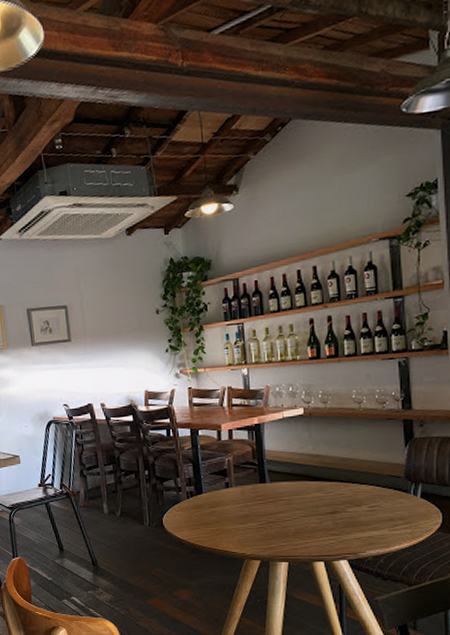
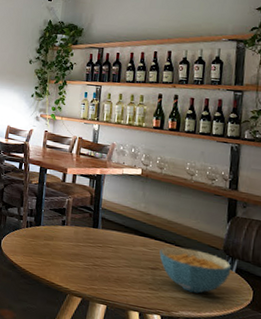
cereal bowl: none [336,483,416,529] -> present [159,247,232,294]

